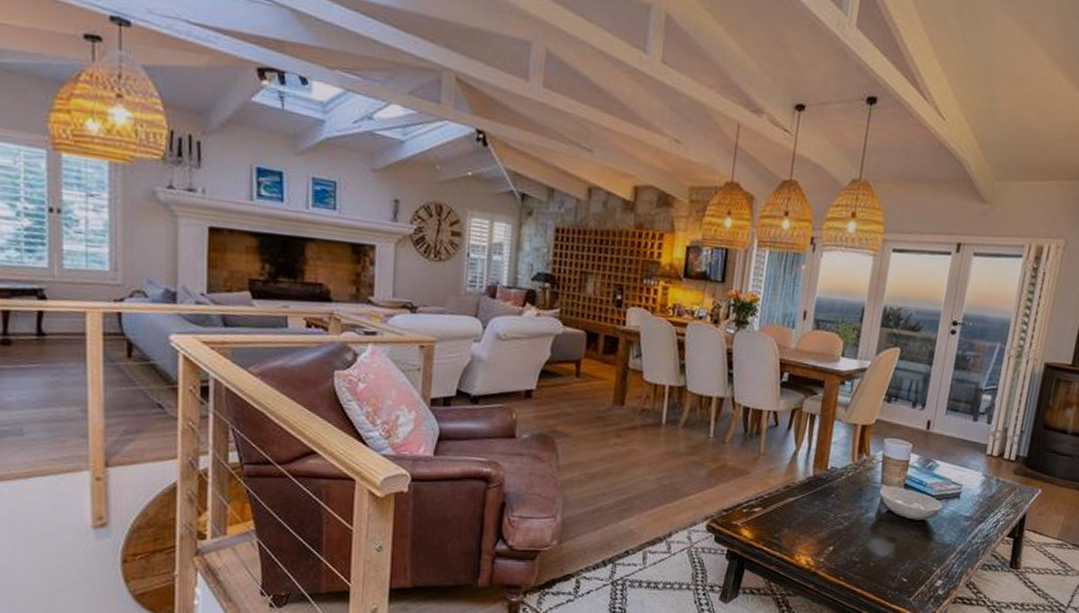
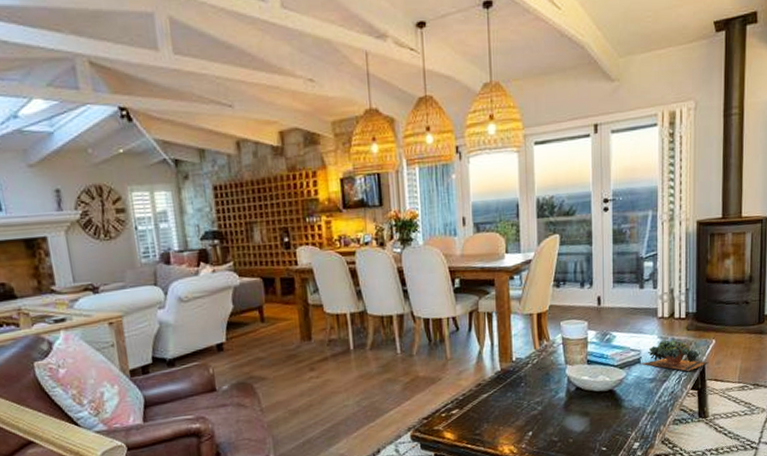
succulent plant: none [958,479,1031,517] -> present [640,339,709,371]

